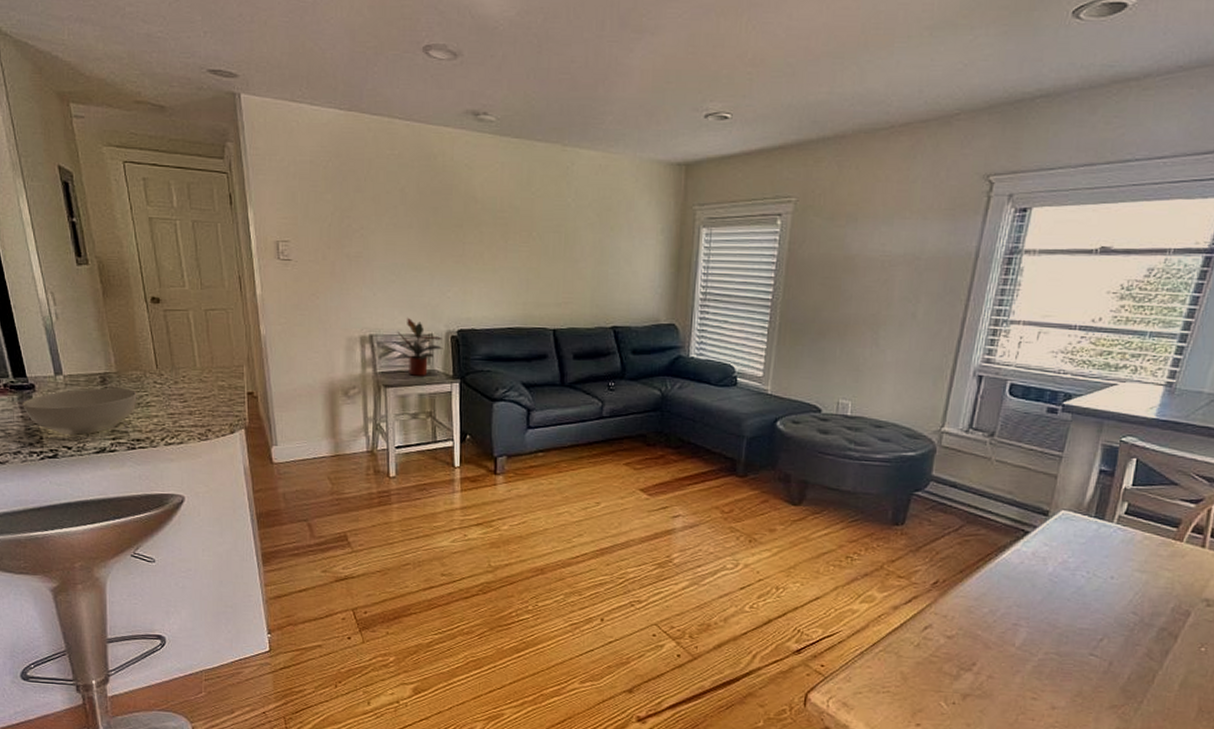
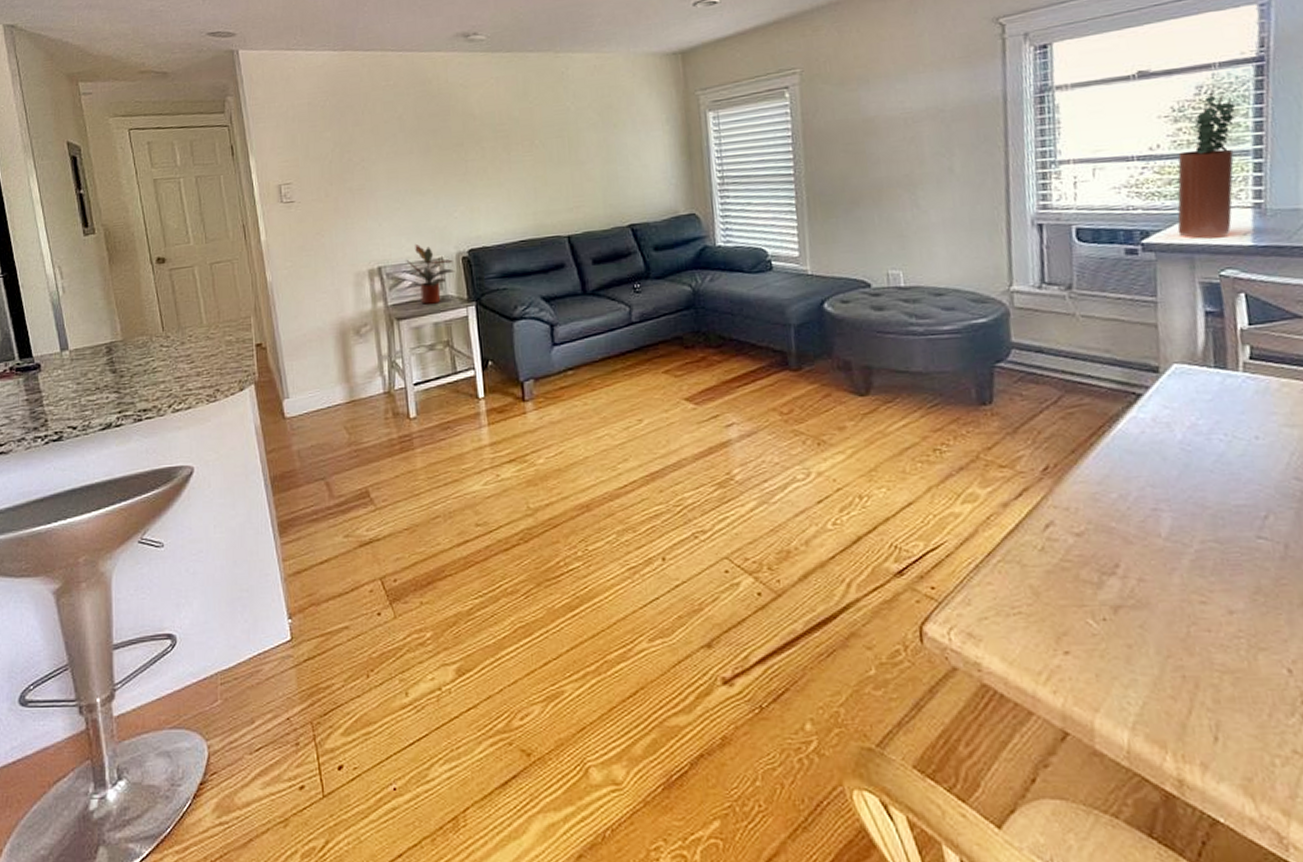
bowl: present [21,388,137,435] -> none [27,356,143,414]
vase: none [1096,272,1176,410] -> present [1177,88,1236,240]

